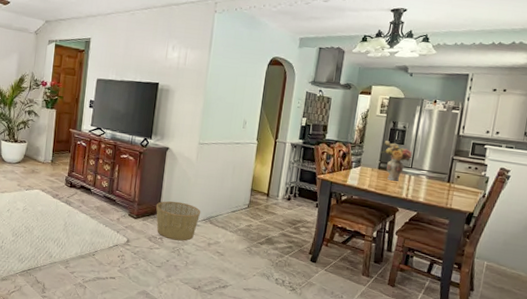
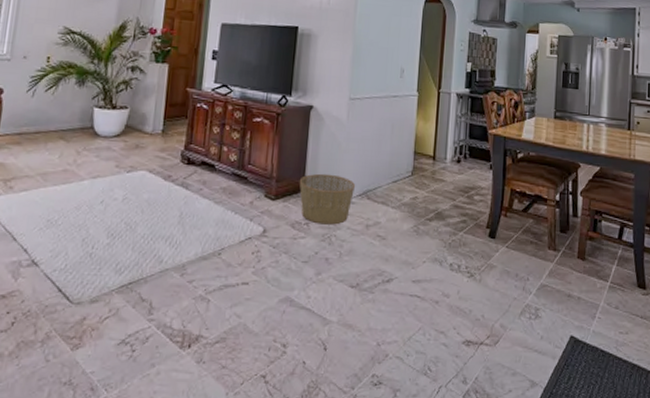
flower arrangement: present [381,141,413,181] -> none [555,85,589,132]

